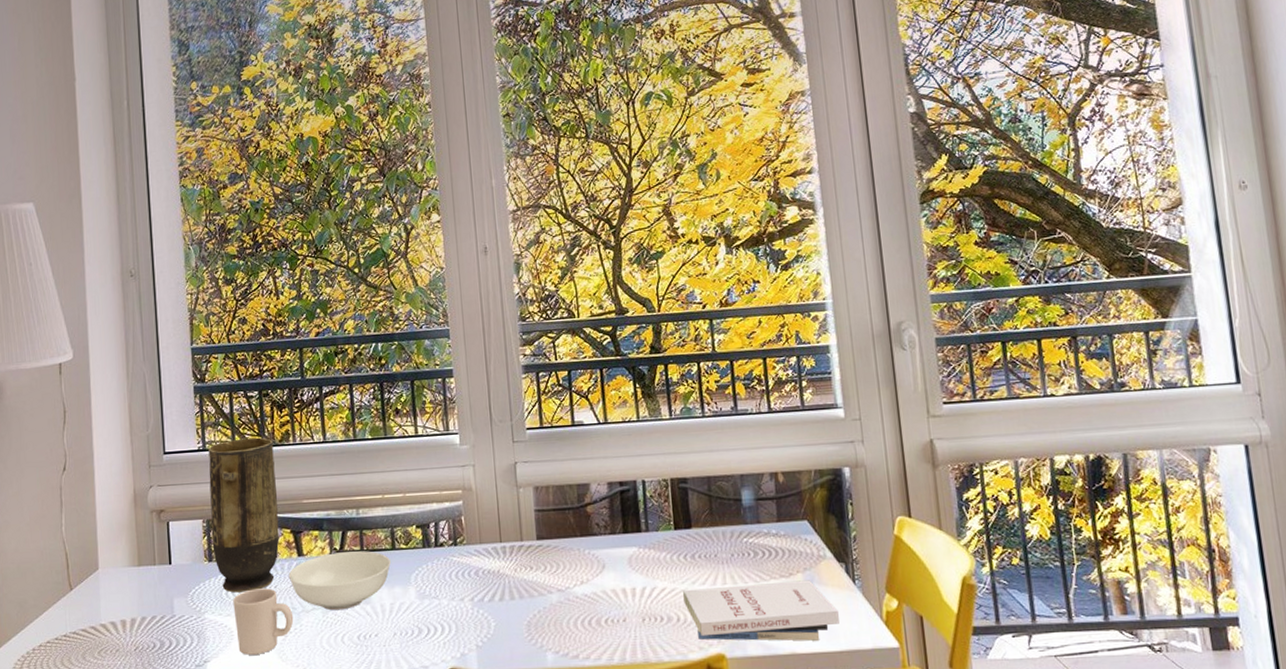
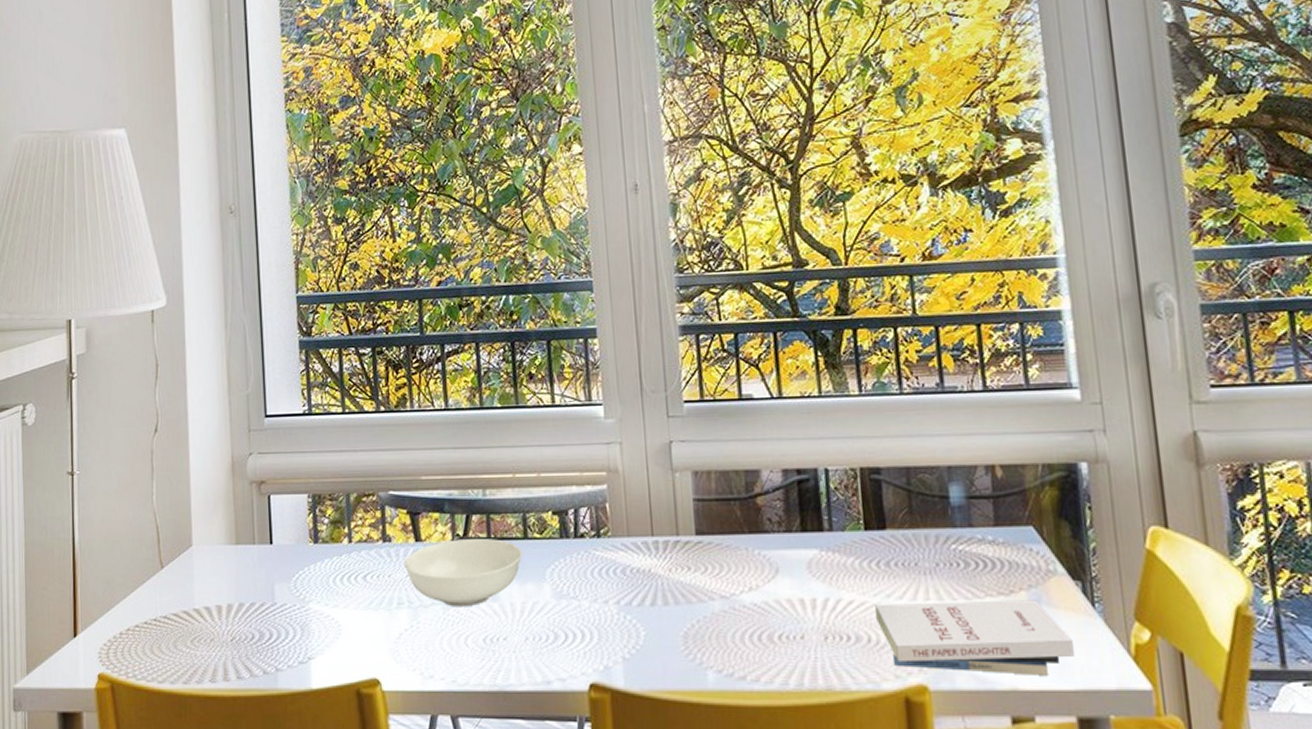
vase: present [208,437,279,593] -> none [315,401,394,580]
mug: present [233,588,294,655] -> none [341,577,410,654]

